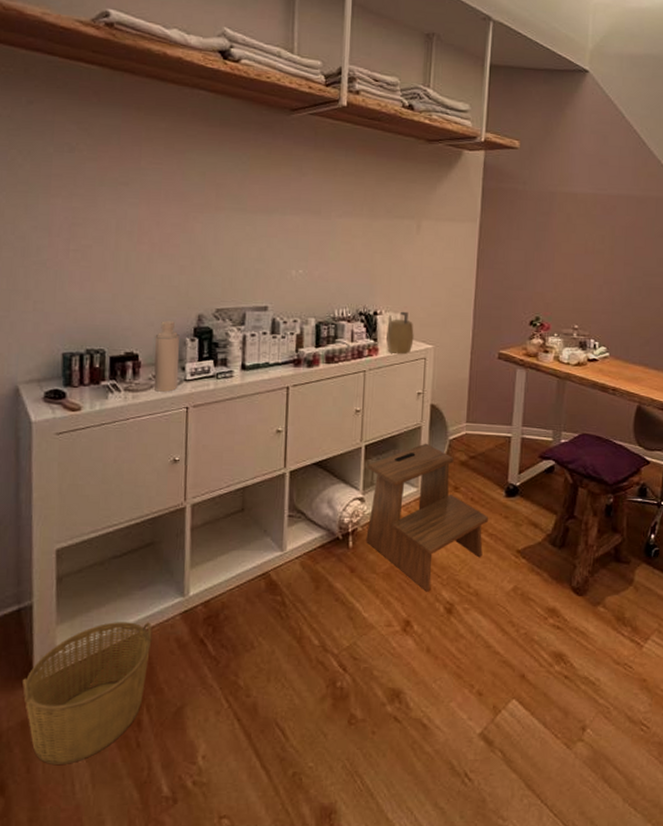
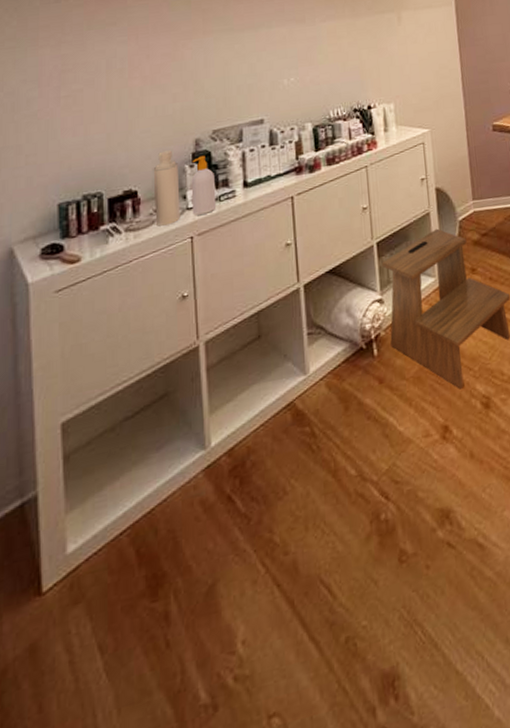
basket: present [23,622,153,764] -> none [30,488,174,695]
soap bottle: none [189,331,215,388] -> present [191,155,217,215]
soap dispenser: present [386,311,414,355] -> none [383,100,410,145]

